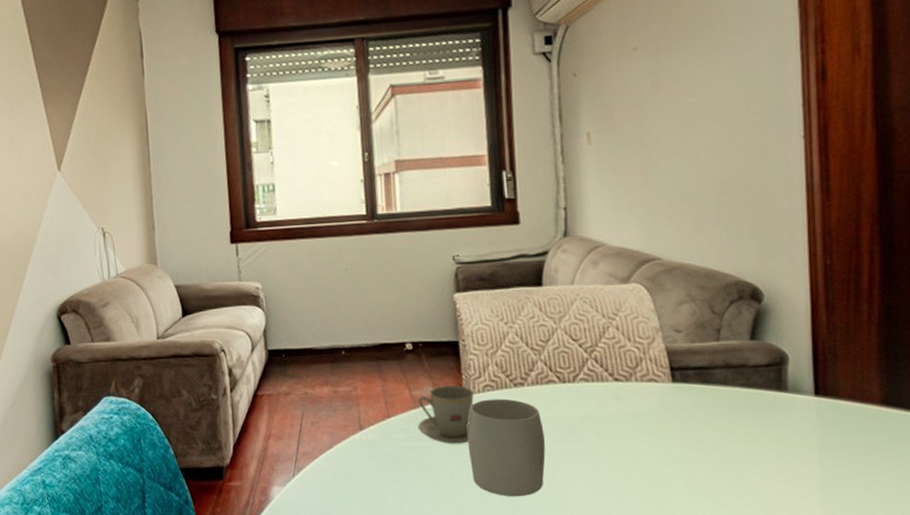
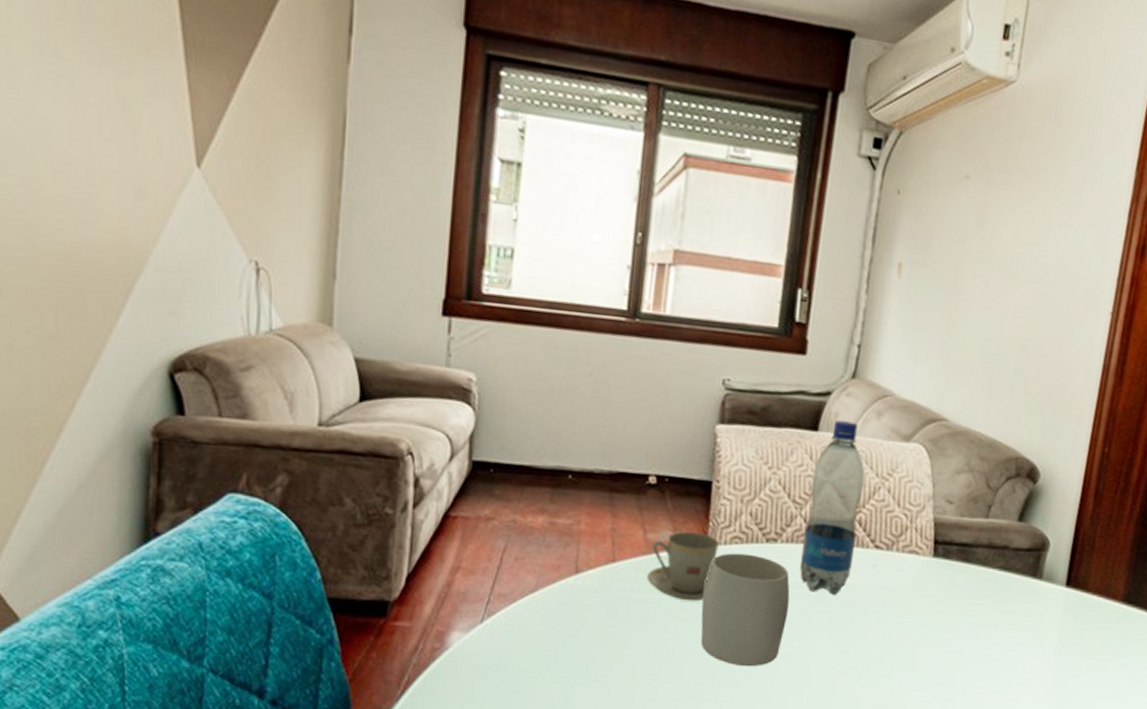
bottle: none [544,273,596,426] -> present [800,420,865,595]

